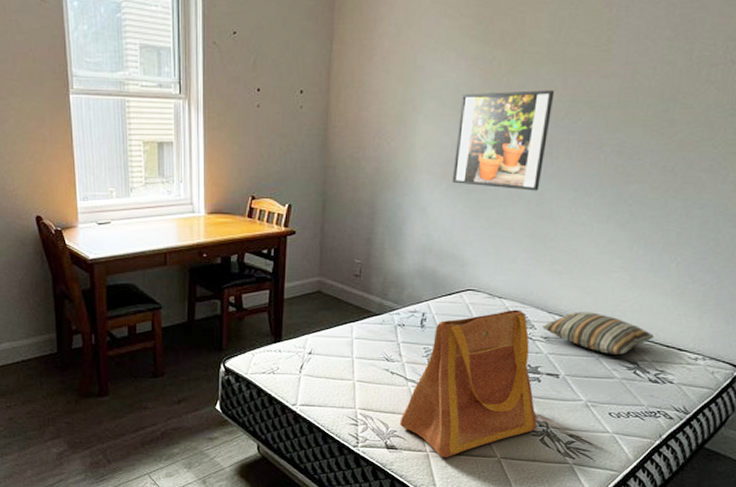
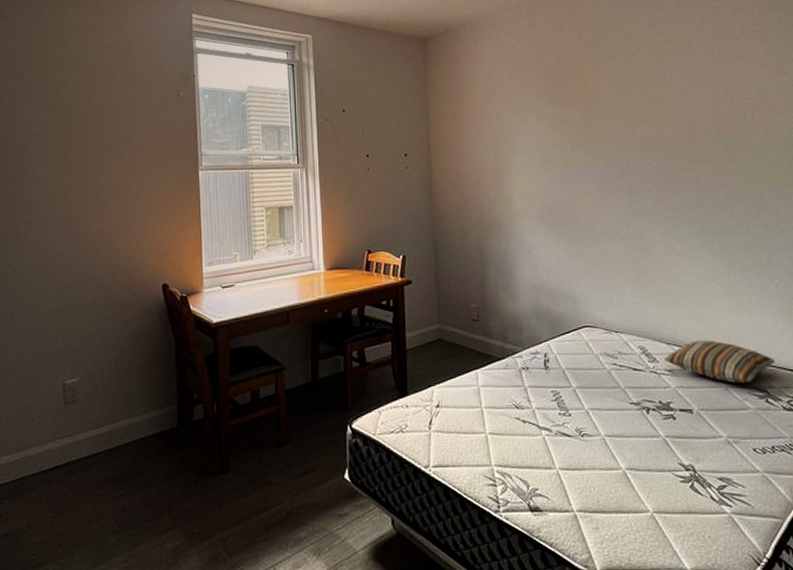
tote bag: present [399,309,537,458] -> none [539,343,683,518]
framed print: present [452,90,555,191] -> none [546,139,631,227]

